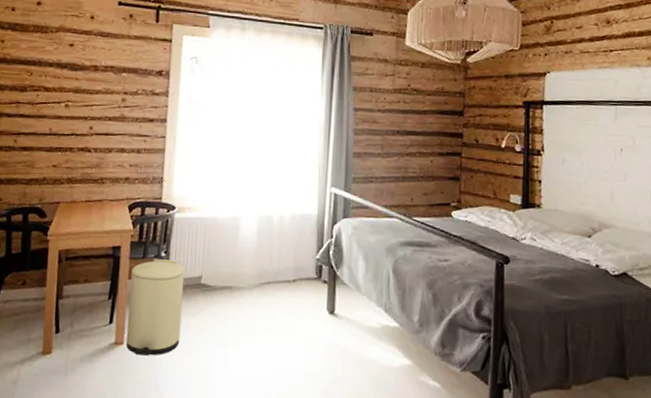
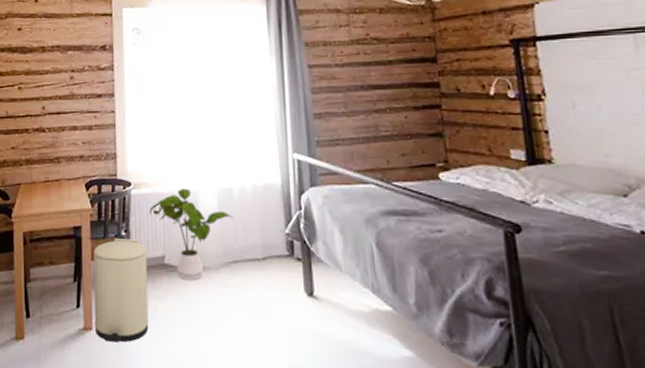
house plant: none [190,214,271,300] -> present [149,188,234,281]

